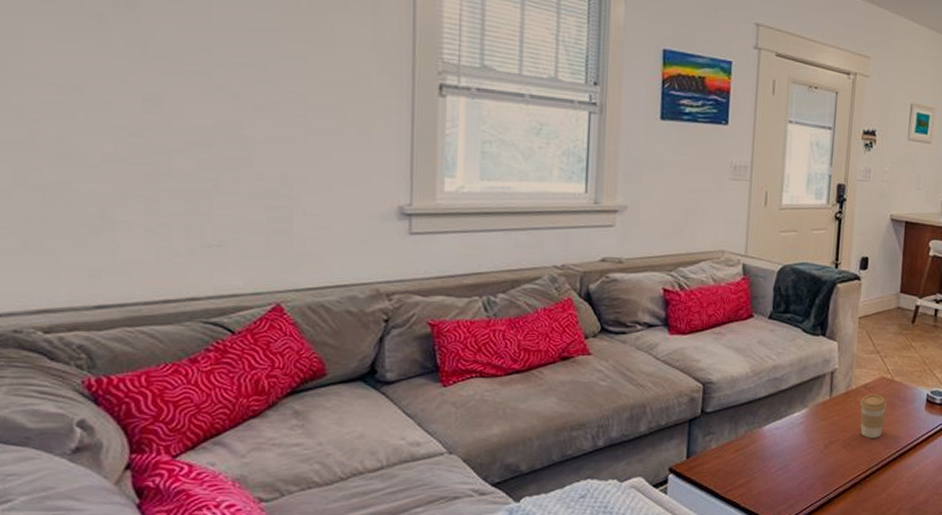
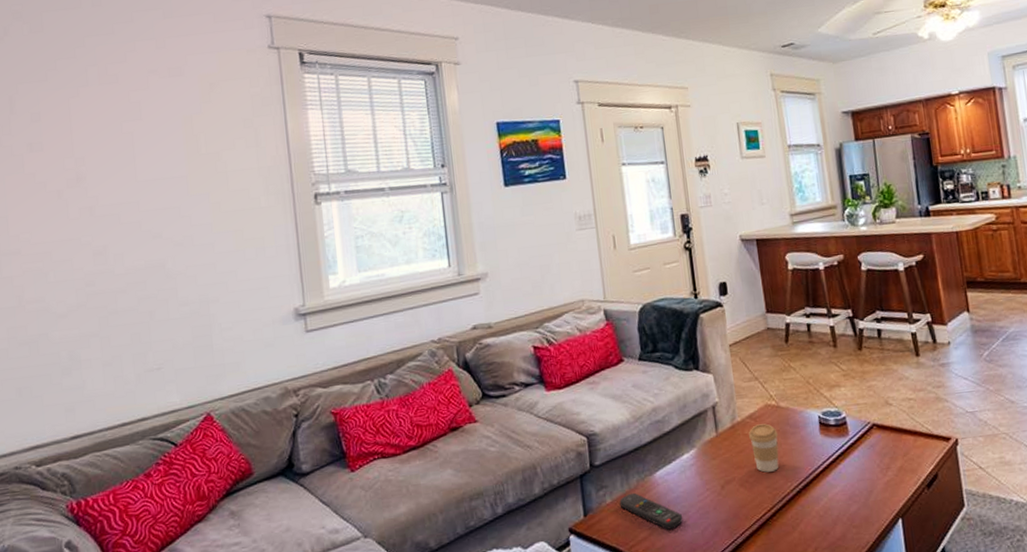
remote control: none [724,442,782,479] -> present [619,492,682,530]

